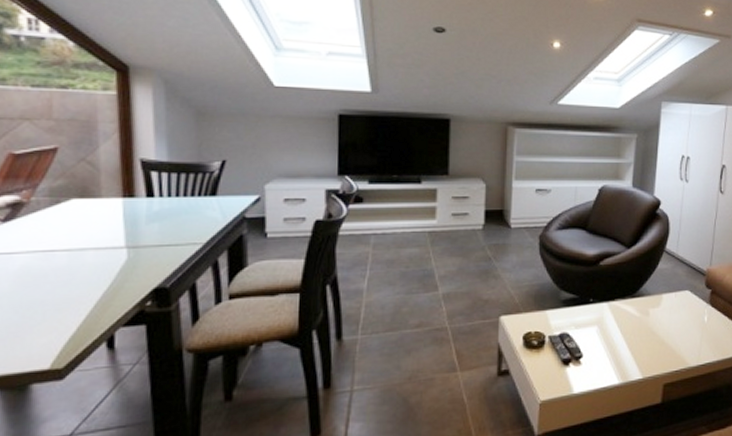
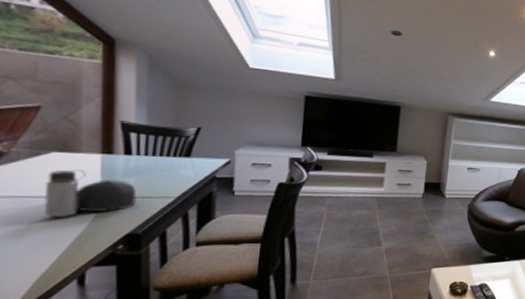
water bottle: none [67,217,162,273] -> present [44,169,137,218]

